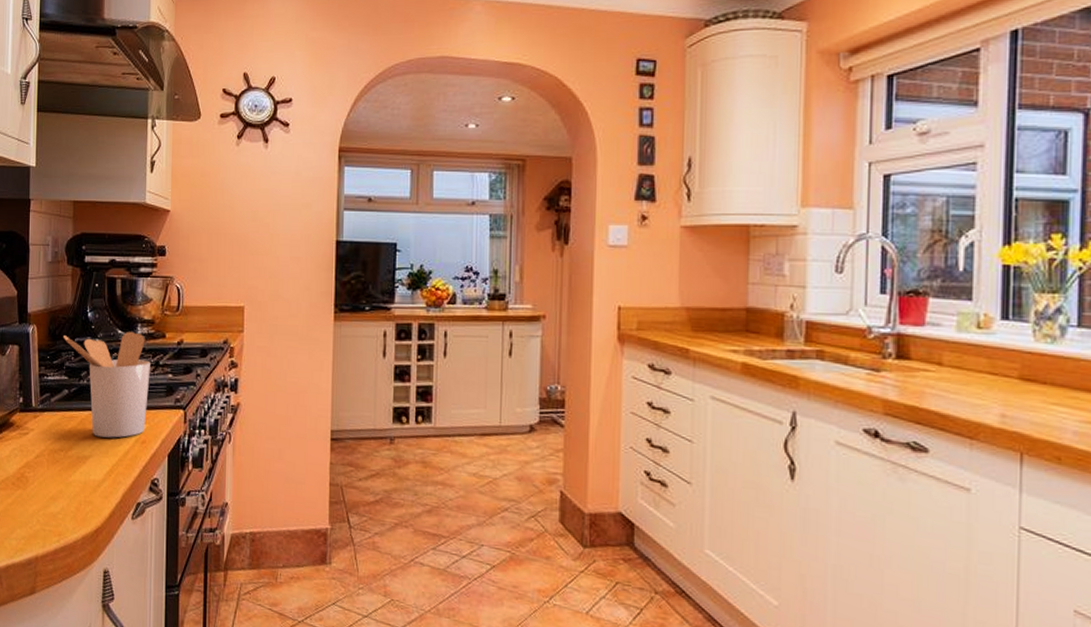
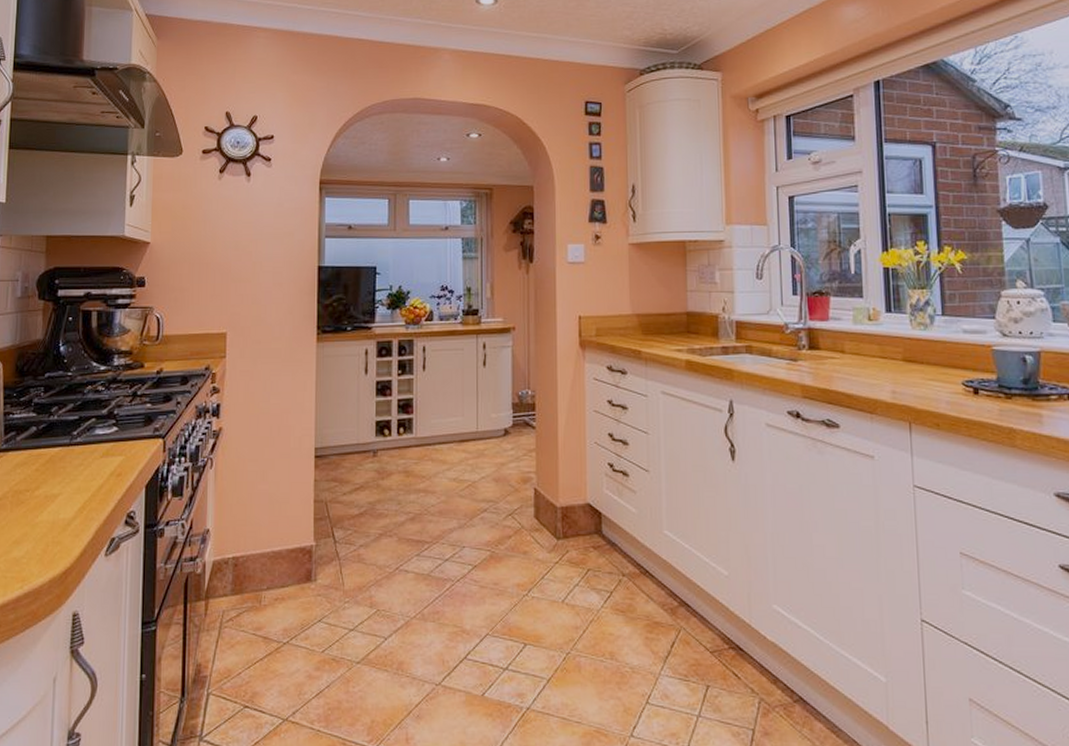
utensil holder: present [62,332,150,438] -> none [31,364,128,473]

